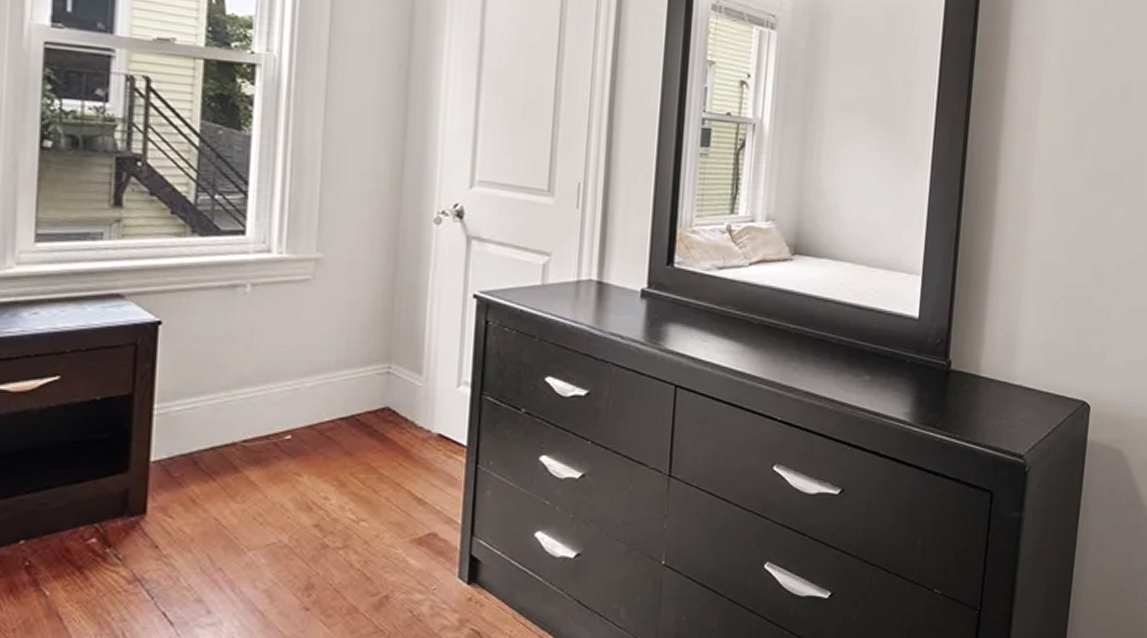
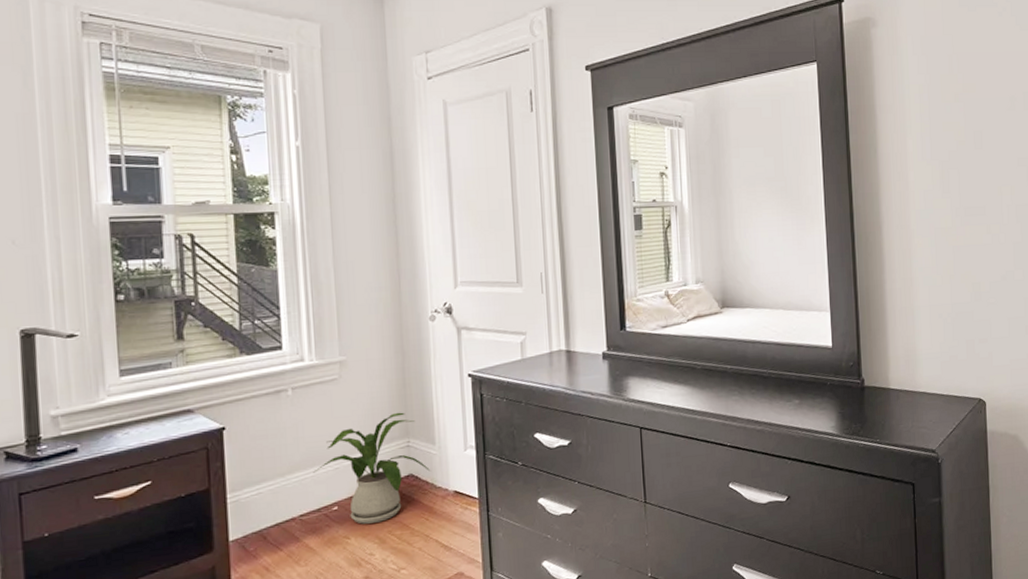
house plant: none [266,330,412,461] -> present [313,412,430,524]

